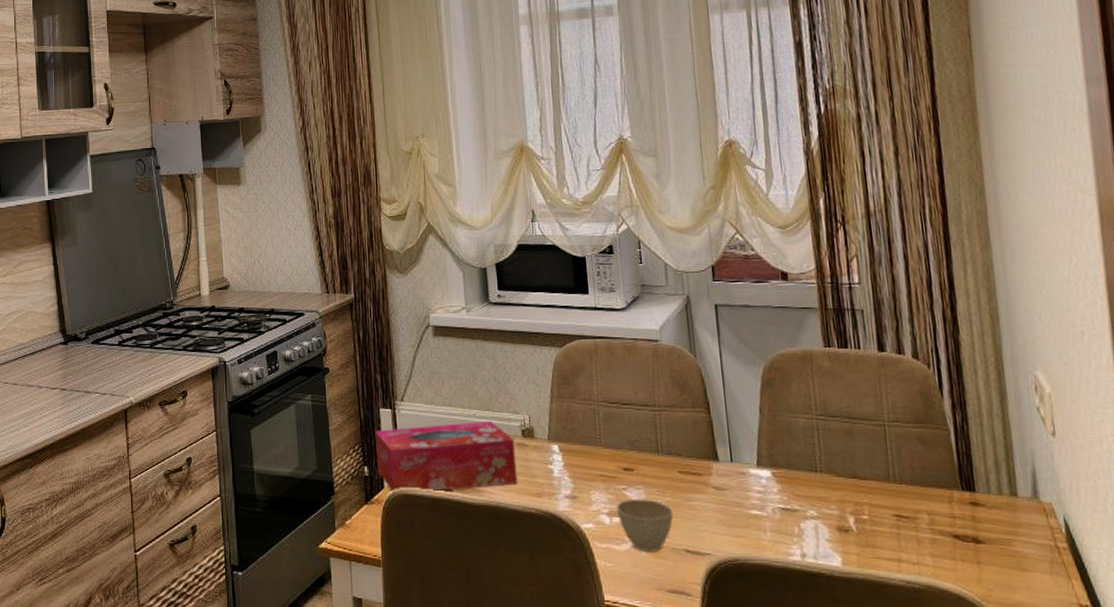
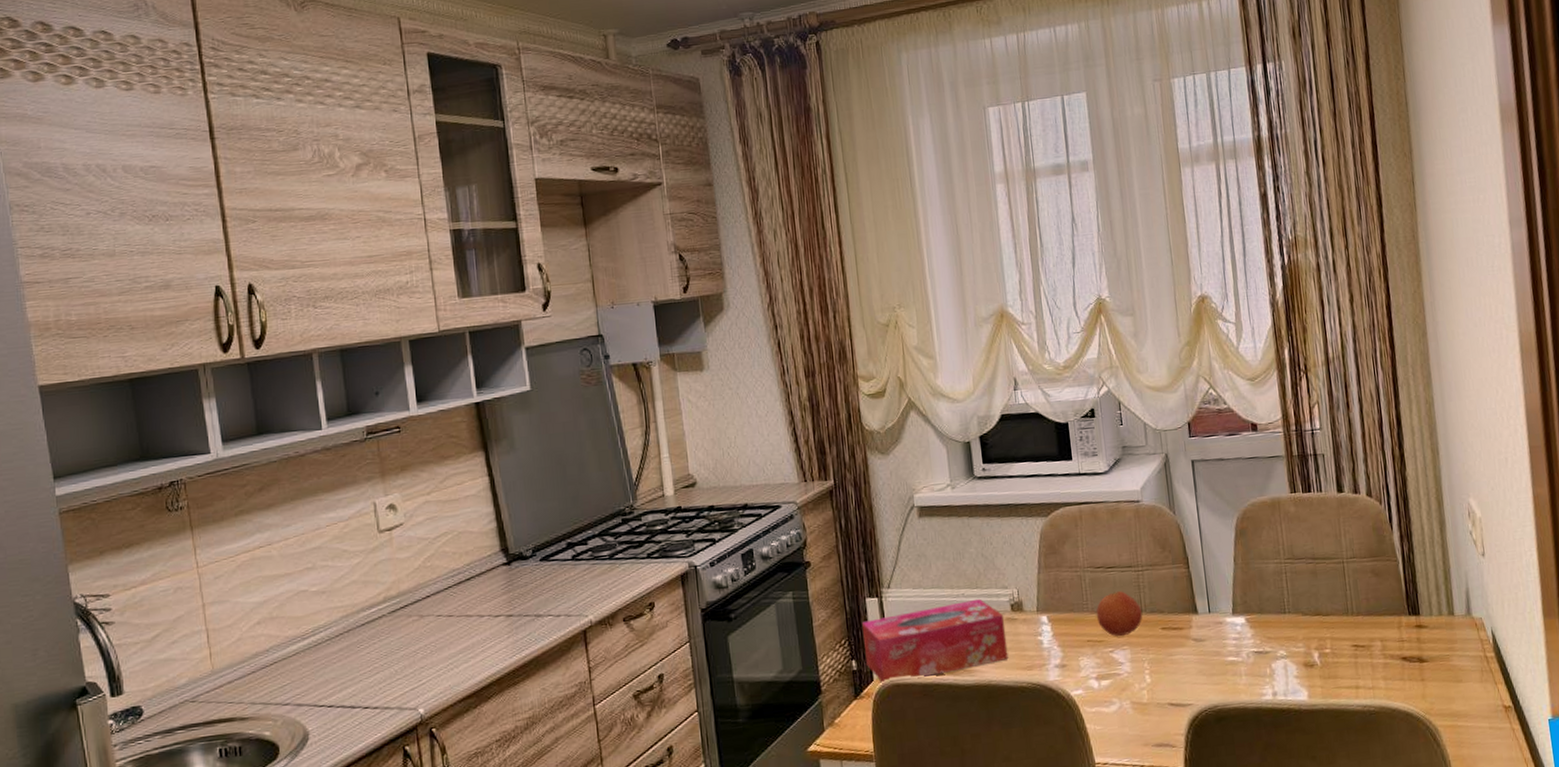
fruit: none [609,428,659,474] -> present [1096,590,1143,636]
cup: present [616,498,674,551] -> none [1103,658,1158,710]

